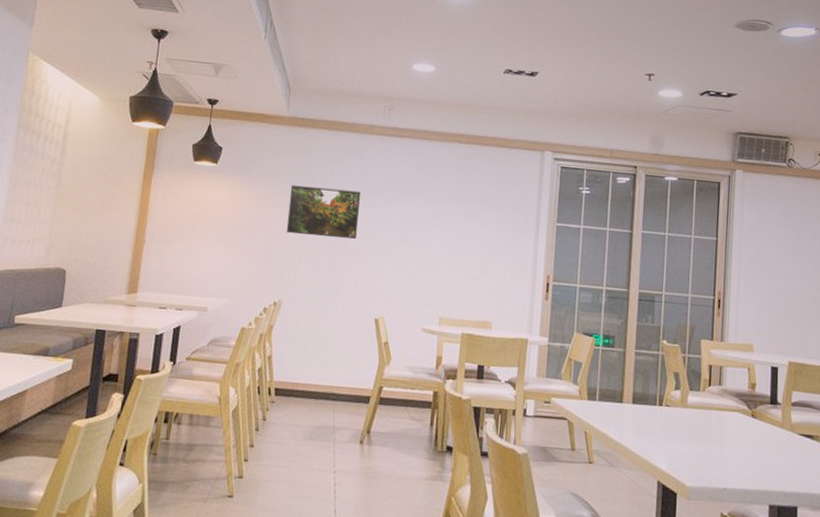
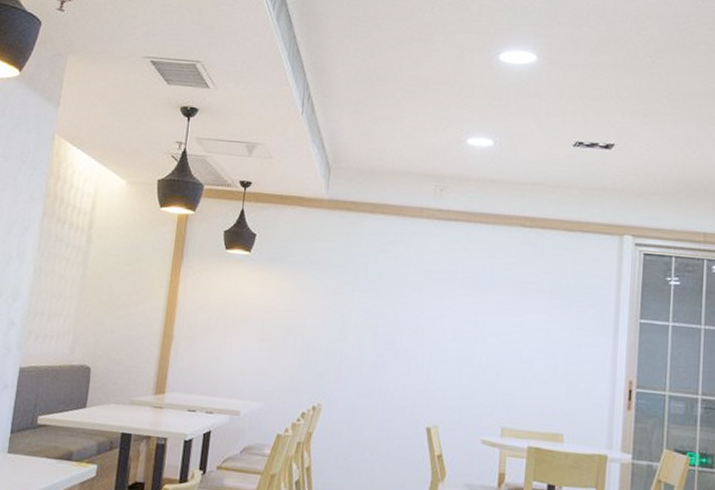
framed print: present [286,185,360,239] -> none [326,275,409,336]

